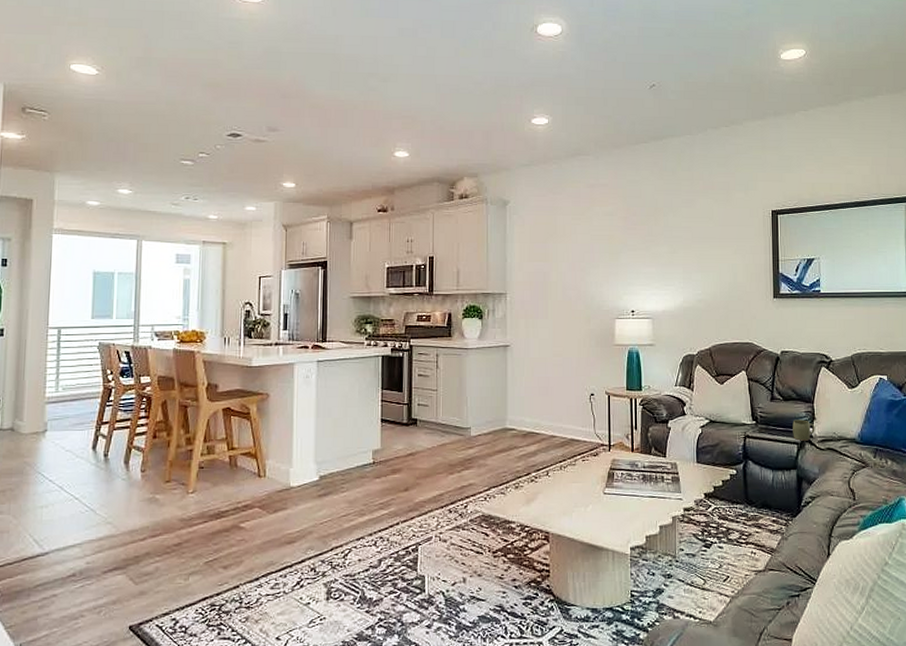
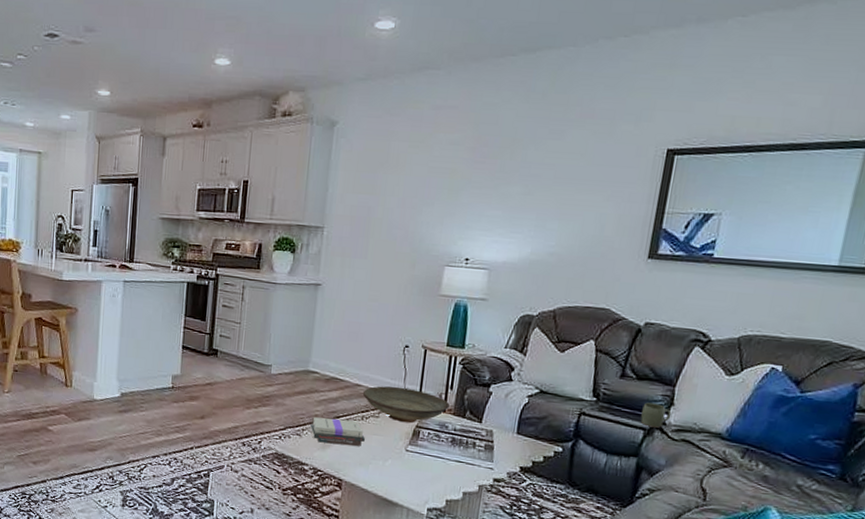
books: none [512,471,565,498] -> present [309,417,365,446]
decorative bowl: none [559,433,637,467] -> present [363,386,451,424]

